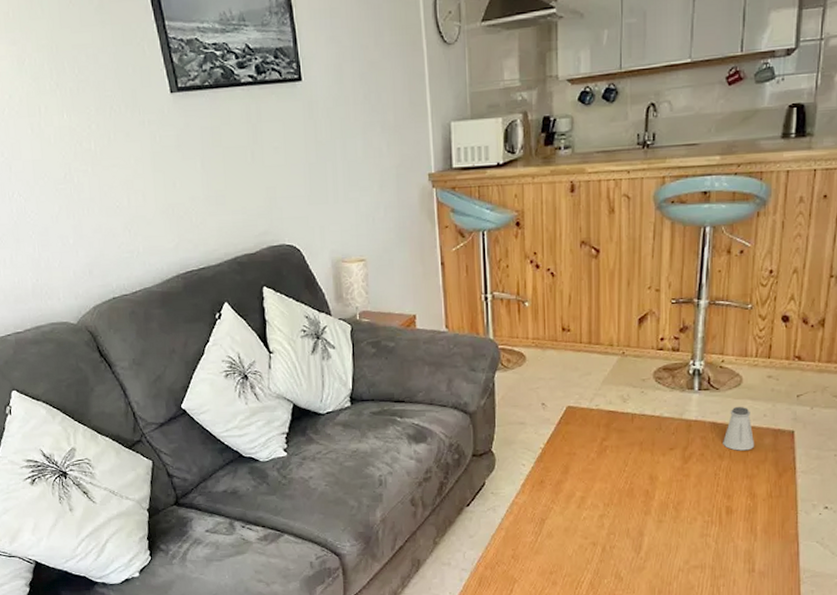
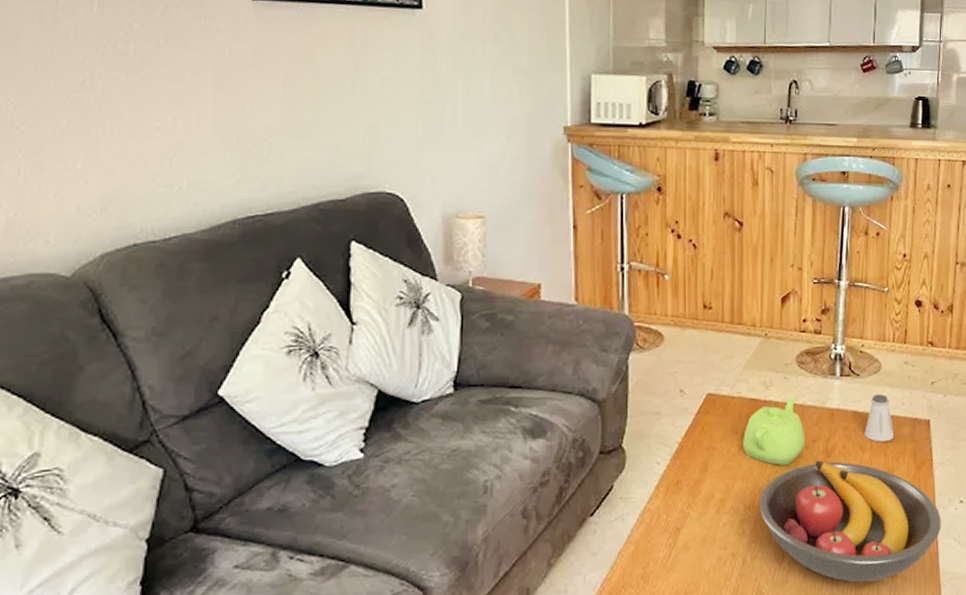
teapot: none [602,408,663,470] -> present [743,395,806,465]
fruit bowl: none [617,466,803,574] -> present [759,460,941,583]

